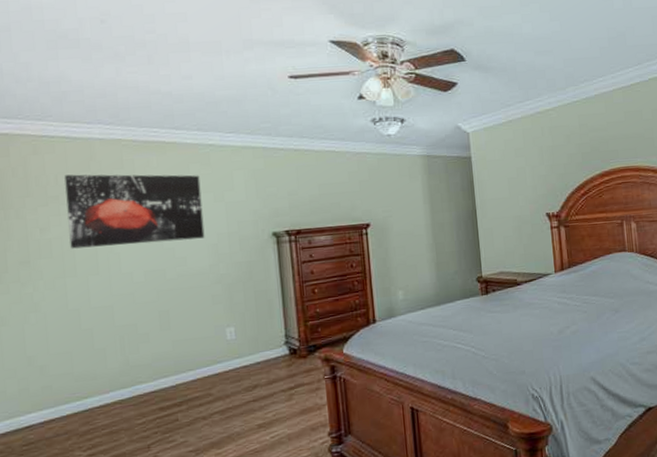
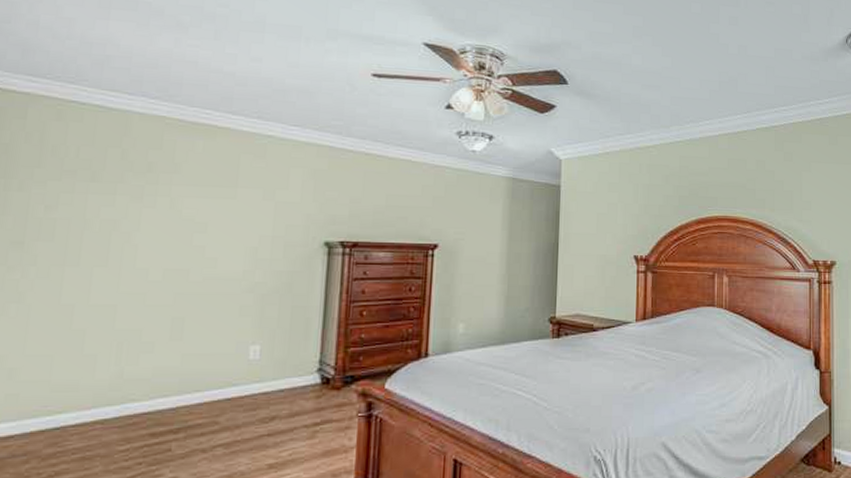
wall art: present [64,174,205,249] -> none [78,148,251,239]

